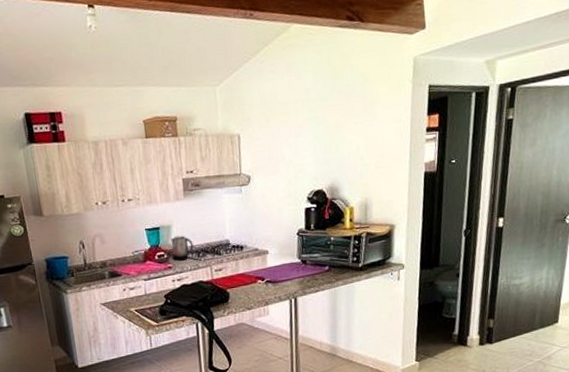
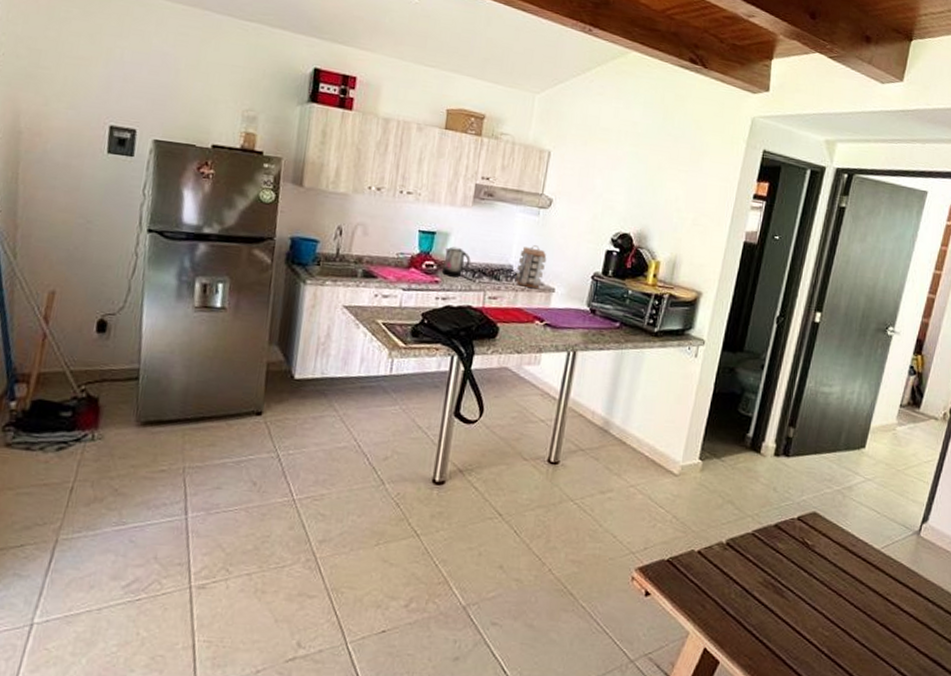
spice rack: none [232,218,256,255] -> present [515,245,547,289]

